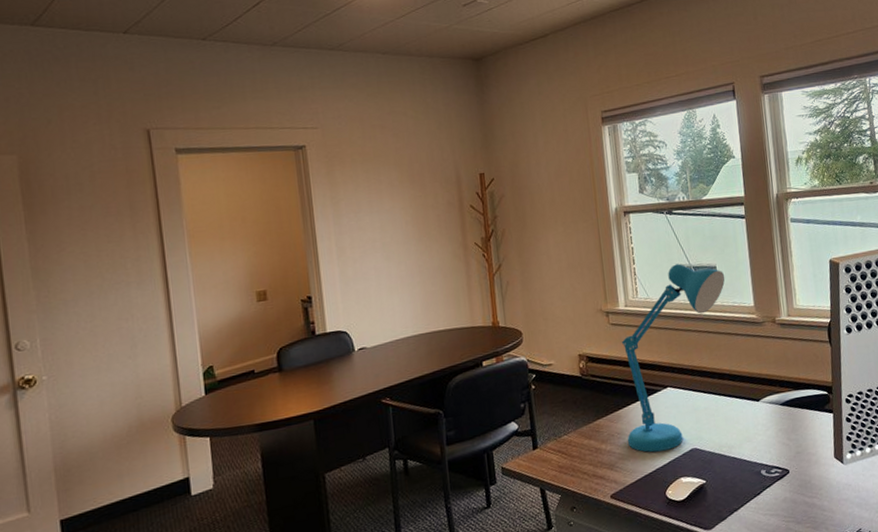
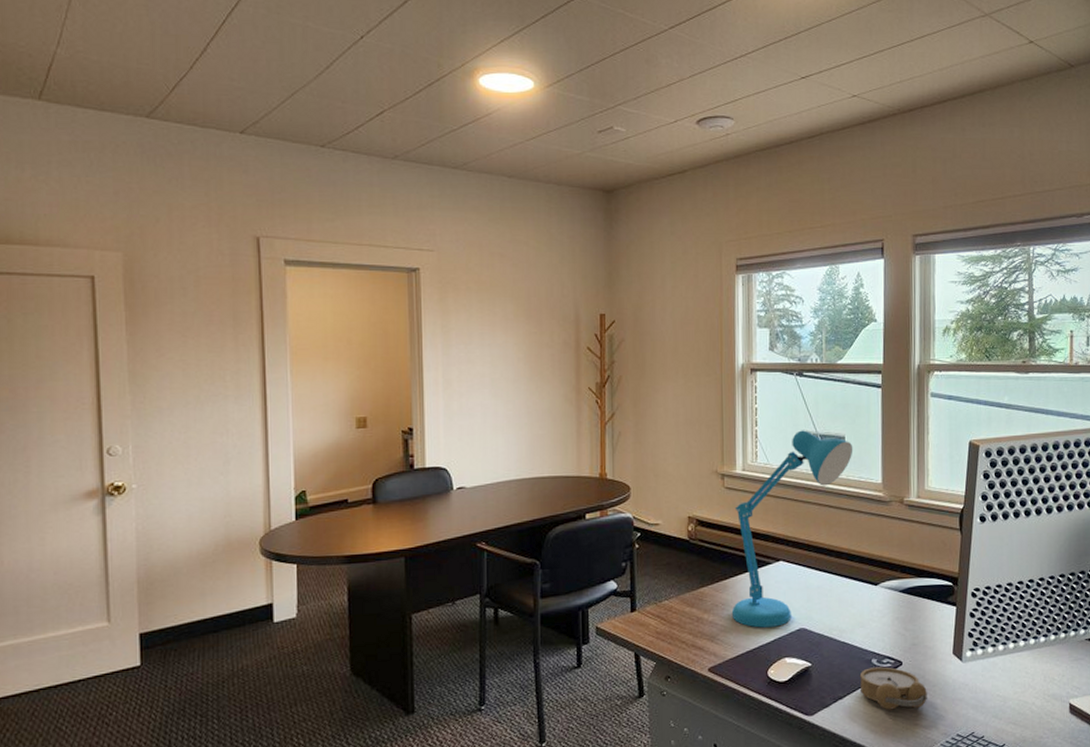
alarm clock: none [751,476,815,517] -> present [859,666,927,710]

